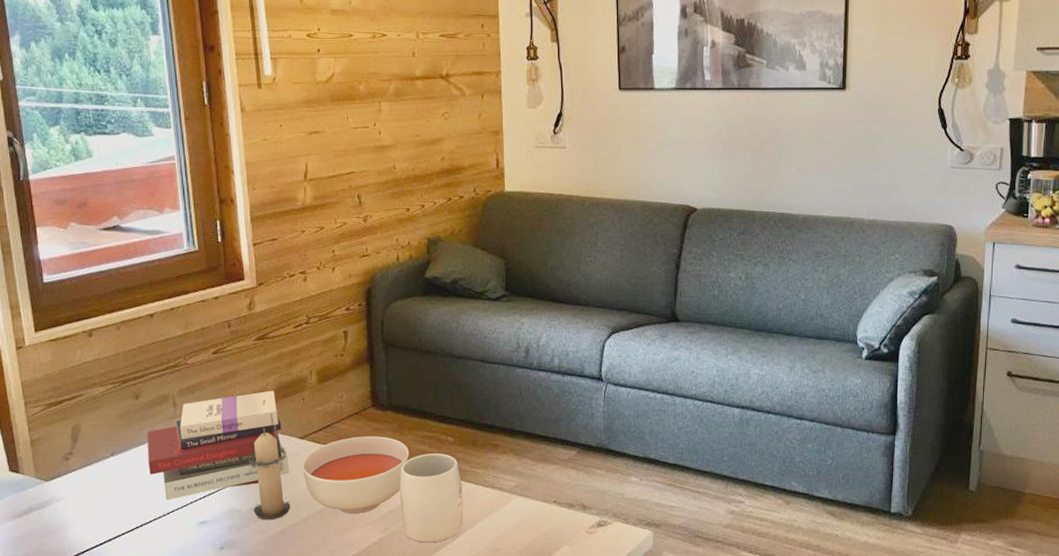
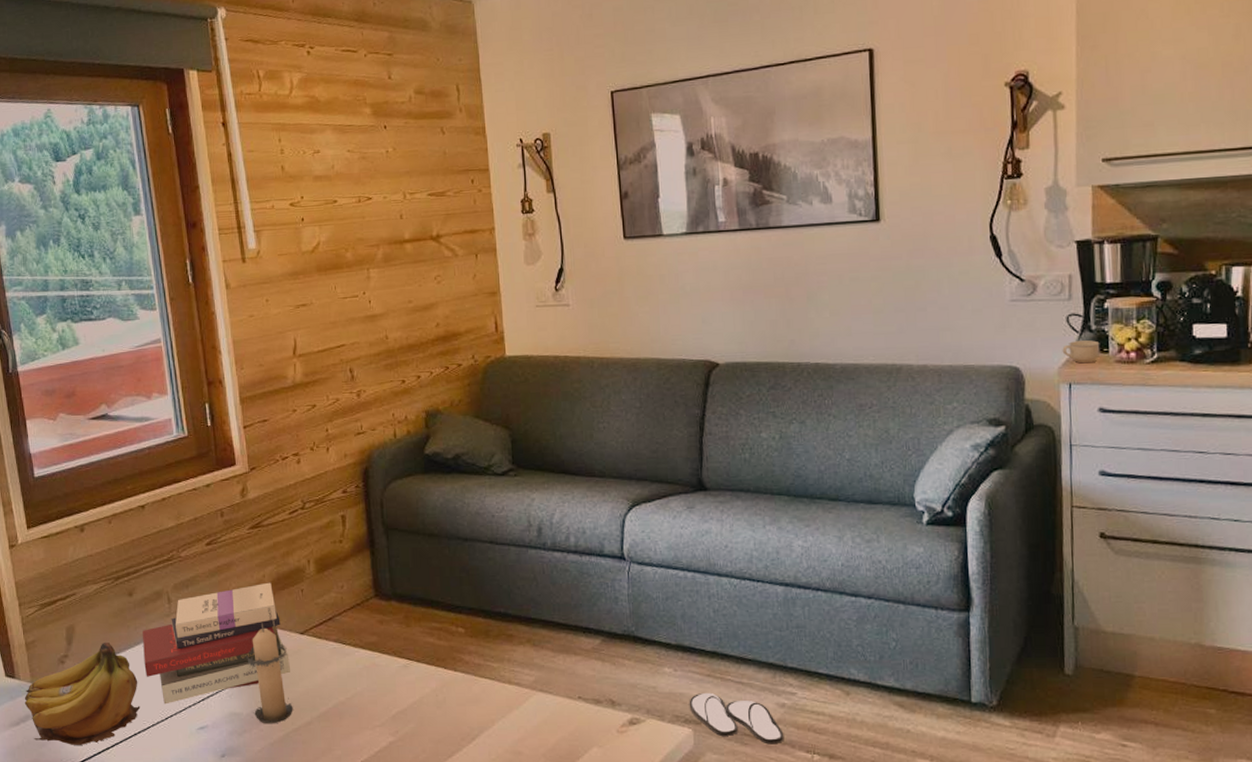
fruit: none [28,441,143,536] -> present [24,642,141,745]
bowl: present [301,436,410,513] -> none [303,629,418,715]
mug: present [399,453,463,543] -> none [408,646,480,746]
slippers: none [651,499,732,544] -> present [689,692,784,743]
cup: none [990,206,1022,226] -> present [1062,340,1100,364]

